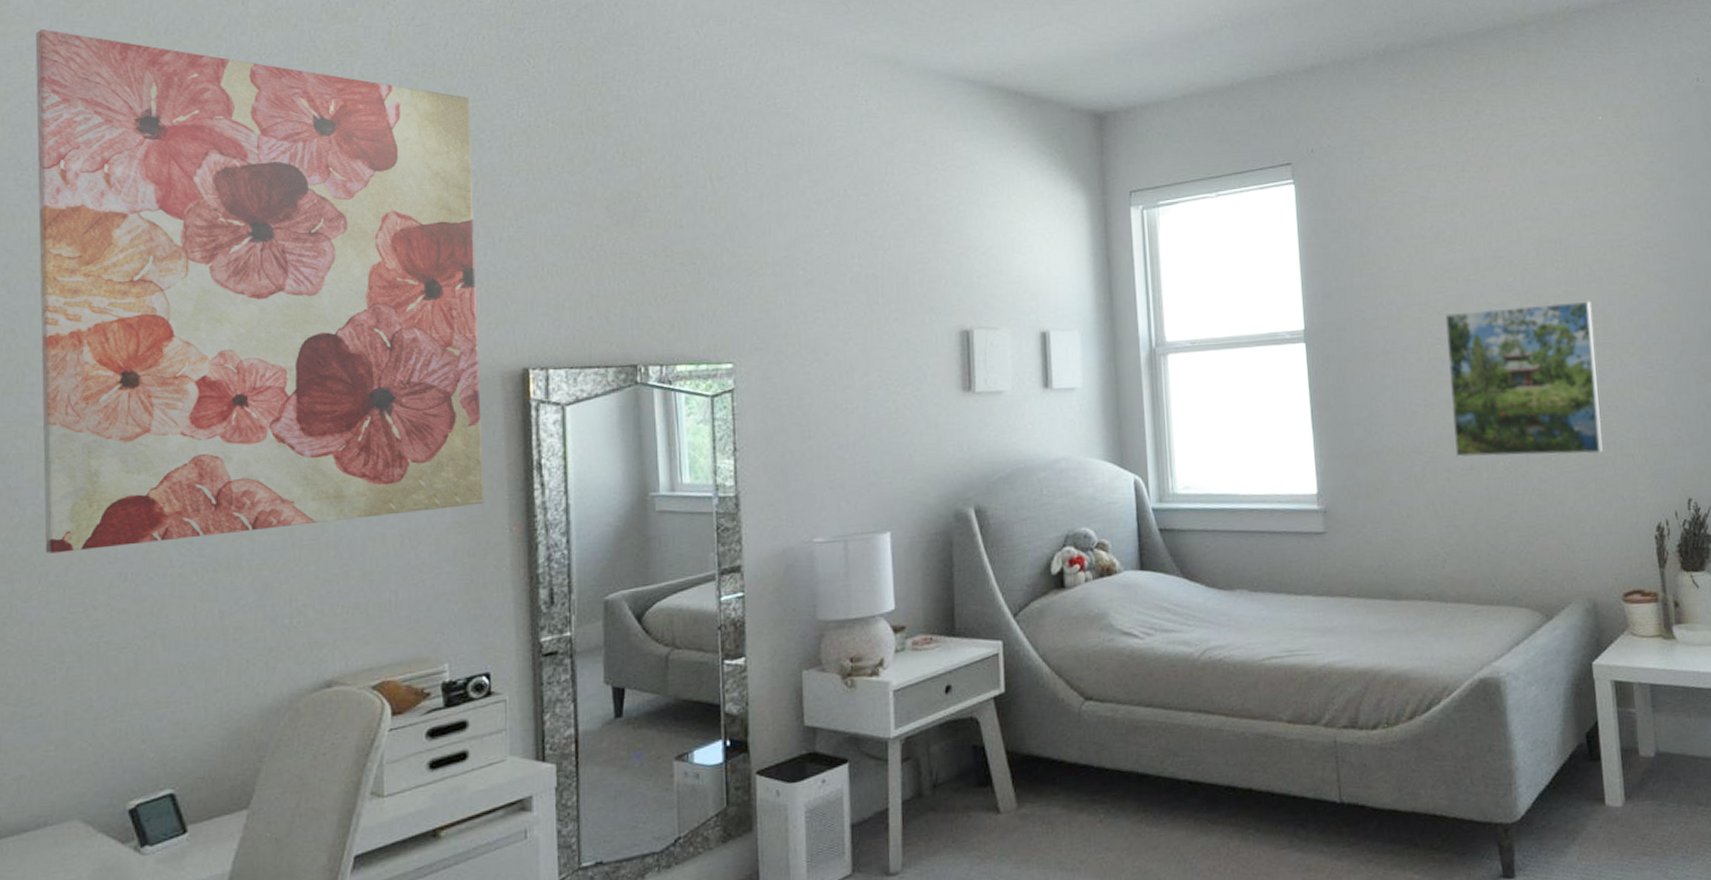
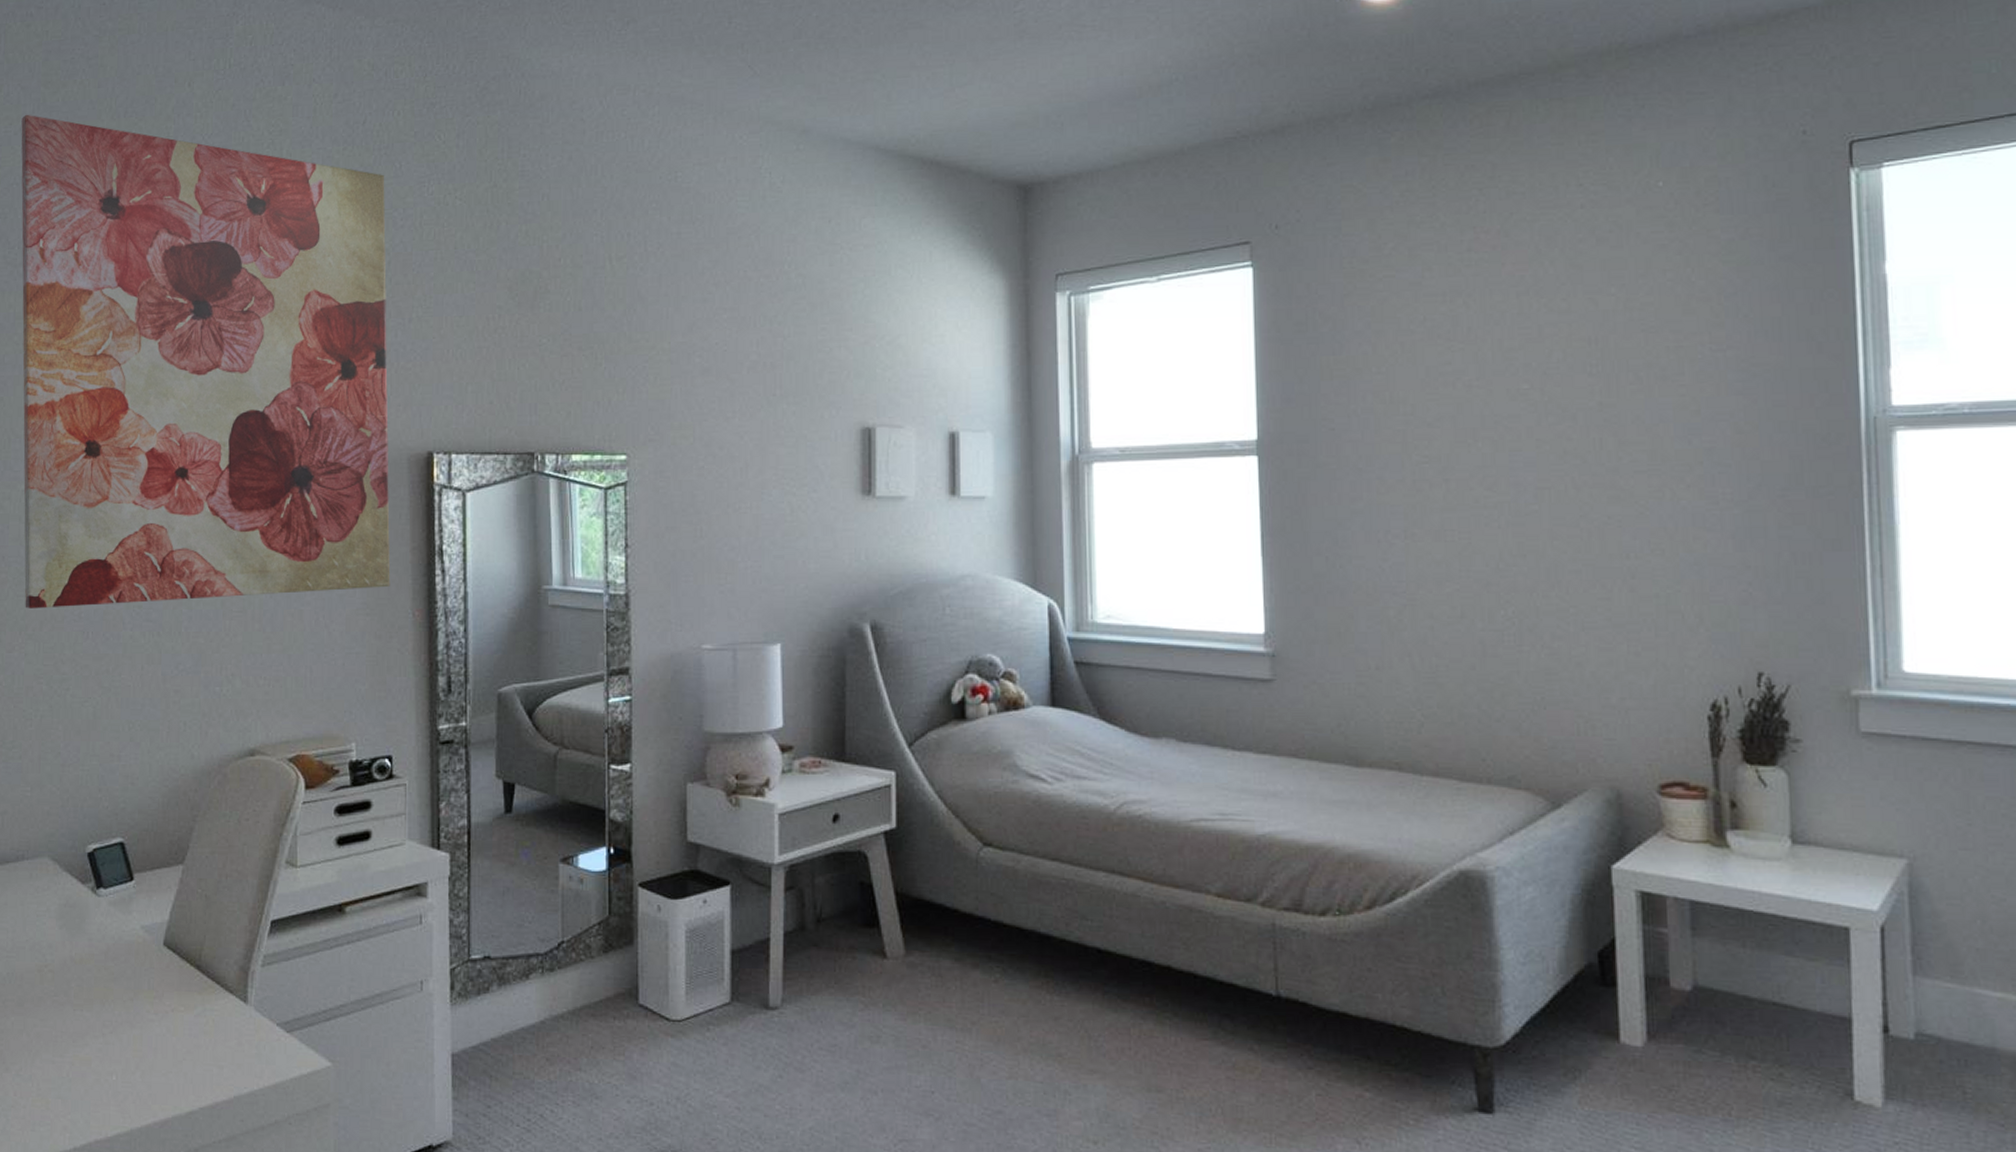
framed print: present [1445,301,1604,458] -> none [1437,416,1643,609]

